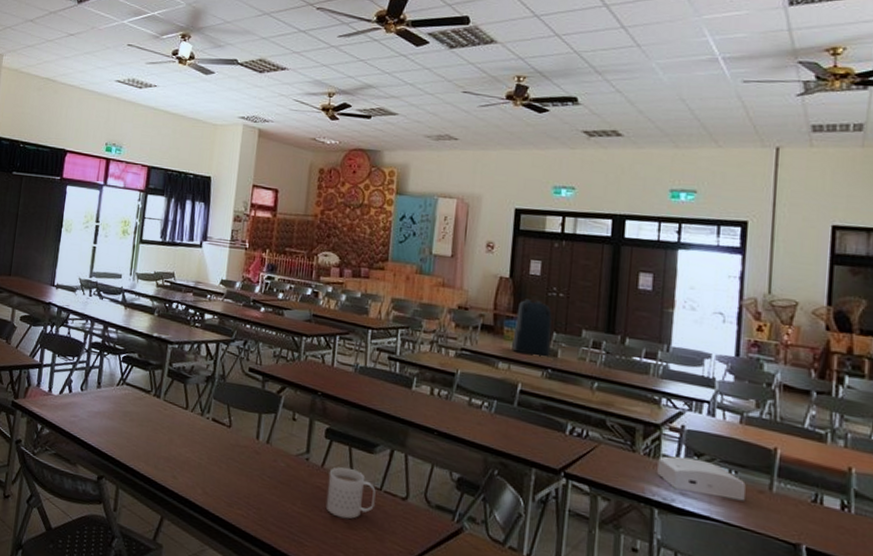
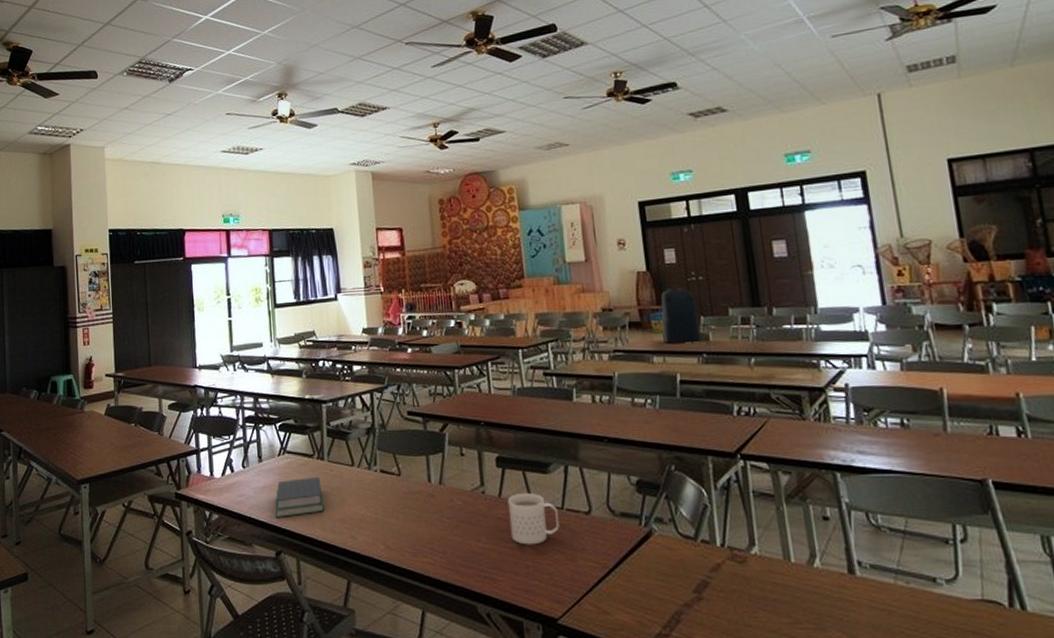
book: none [104,410,153,448] -> present [275,476,324,517]
tissue dispenser: present [657,455,746,501] -> none [829,414,924,450]

